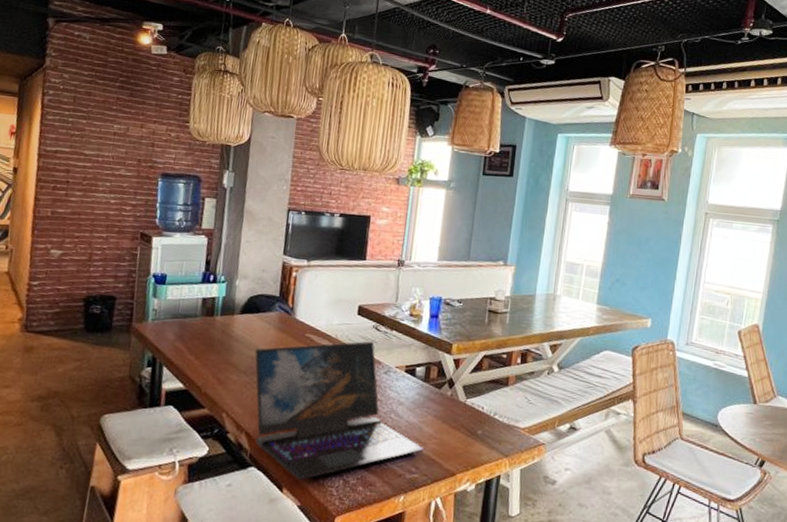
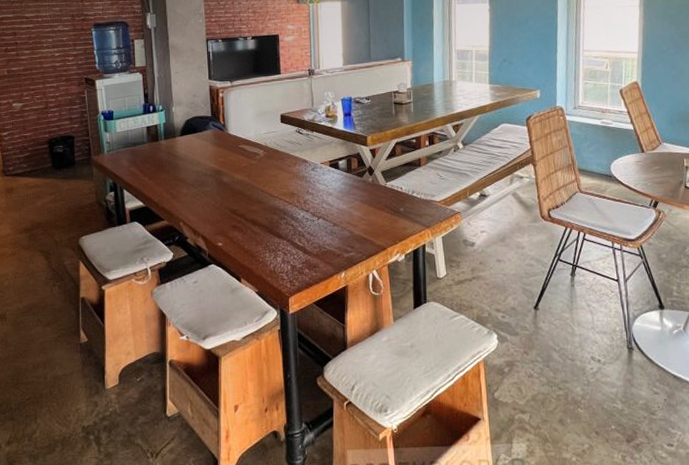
laptop: present [254,341,424,481] -> none [198,144,356,271]

